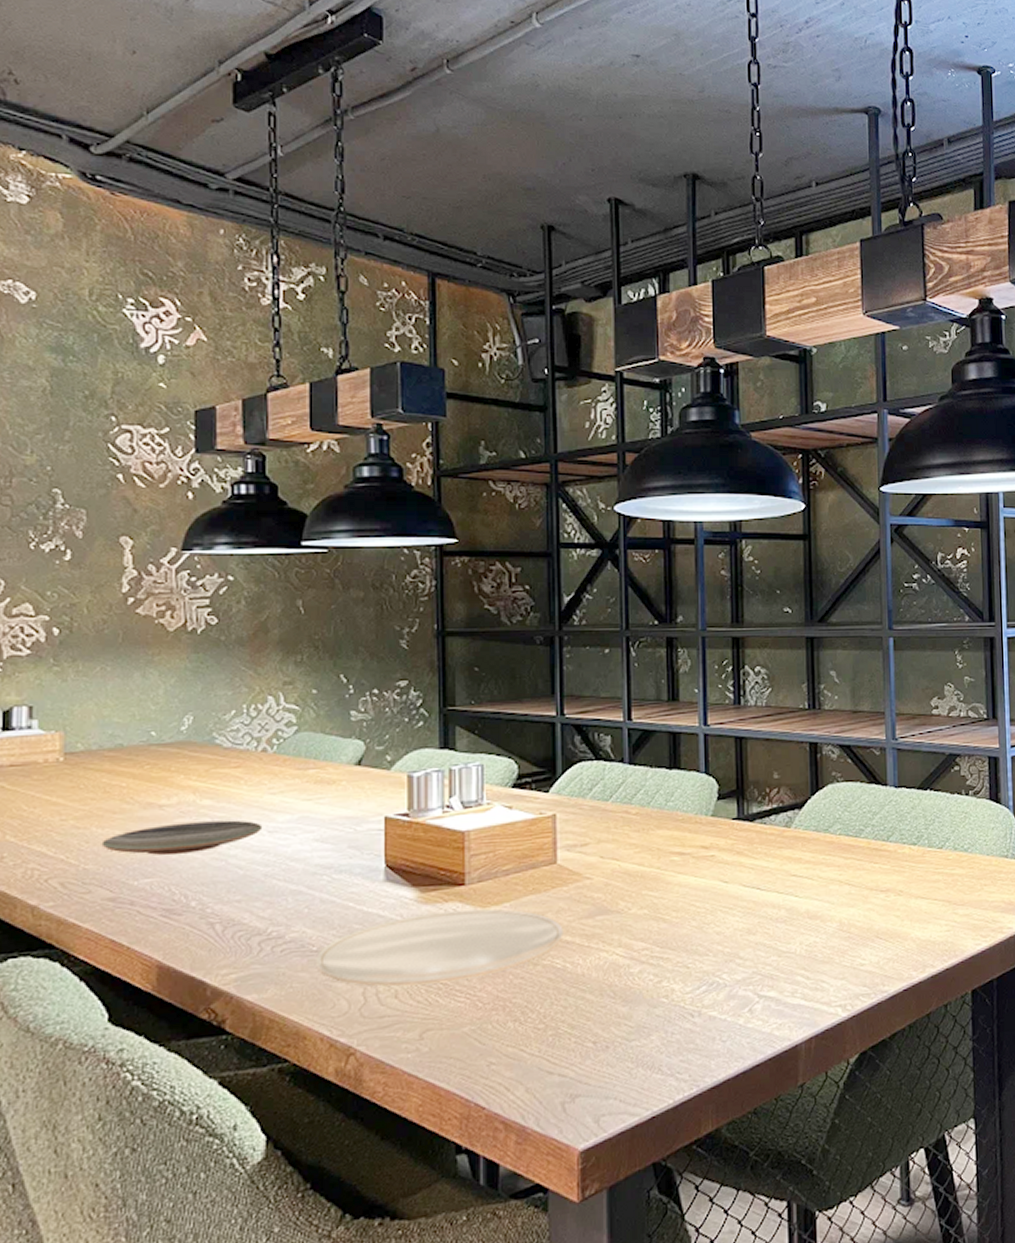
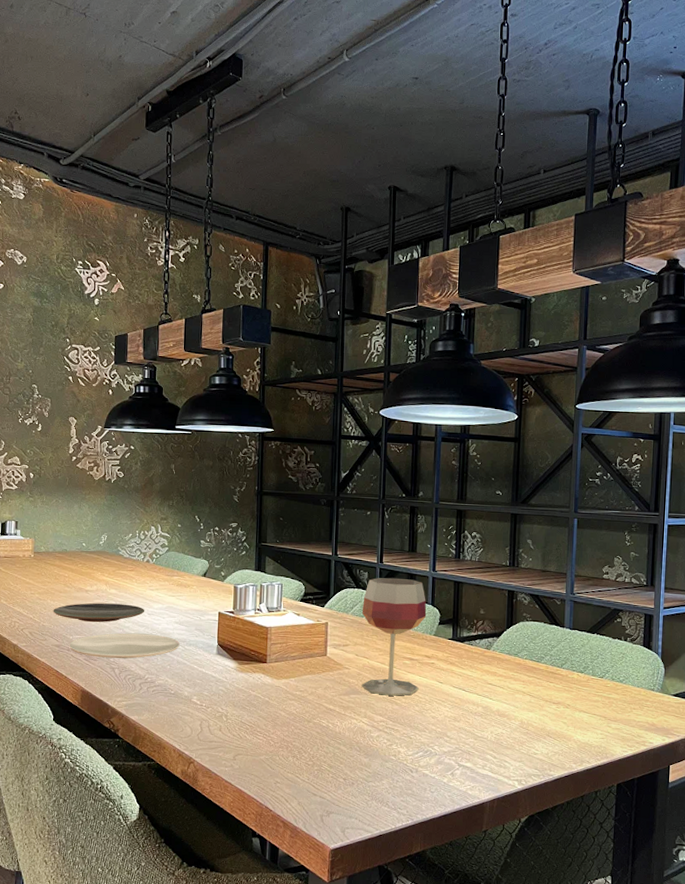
plate: none [133,862,323,910] -> present [69,633,180,659]
plate: present [316,909,563,987] -> none [173,679,329,725]
wineglass: none [605,739,699,911] -> present [361,577,427,696]

